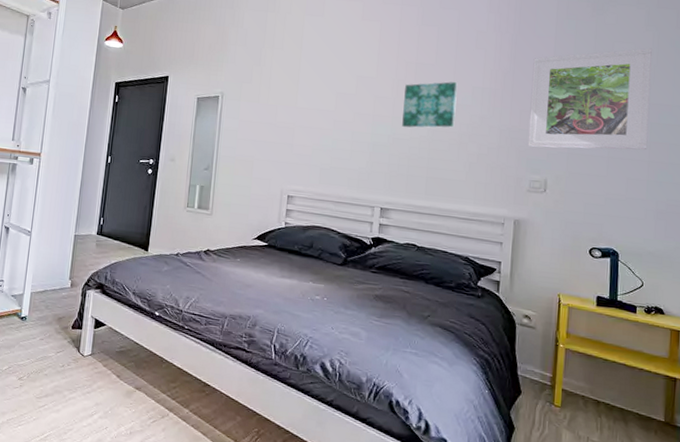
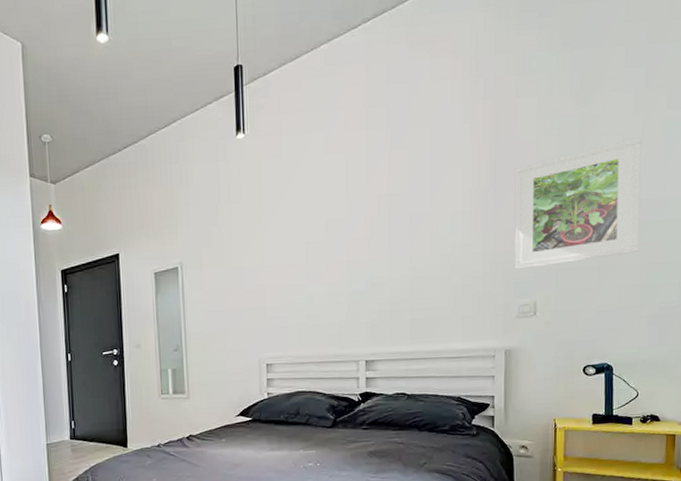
wall art: present [402,81,458,128] -> none [379,210,436,270]

